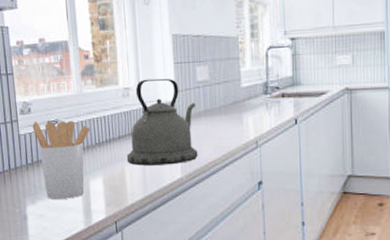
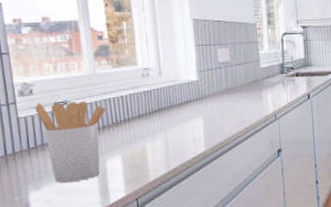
kettle: present [126,78,198,166] -> none [147,59,221,143]

